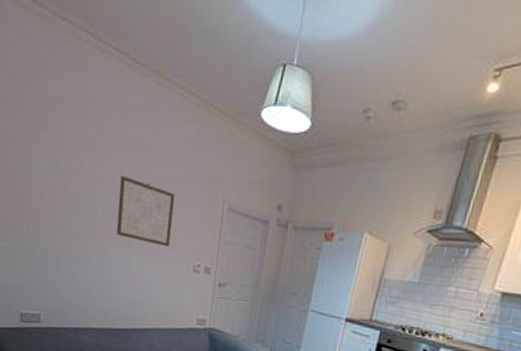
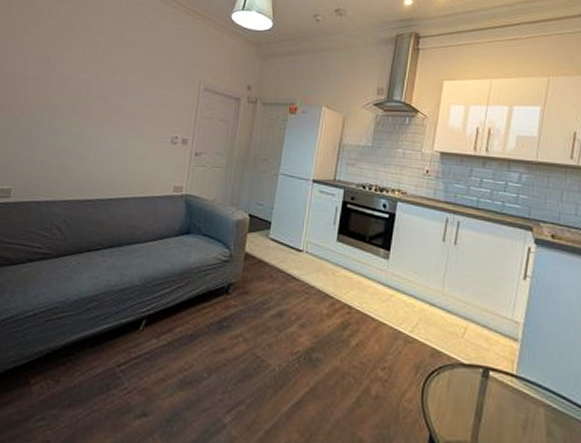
wall art: present [116,175,175,246] -> none [98,62,156,121]

